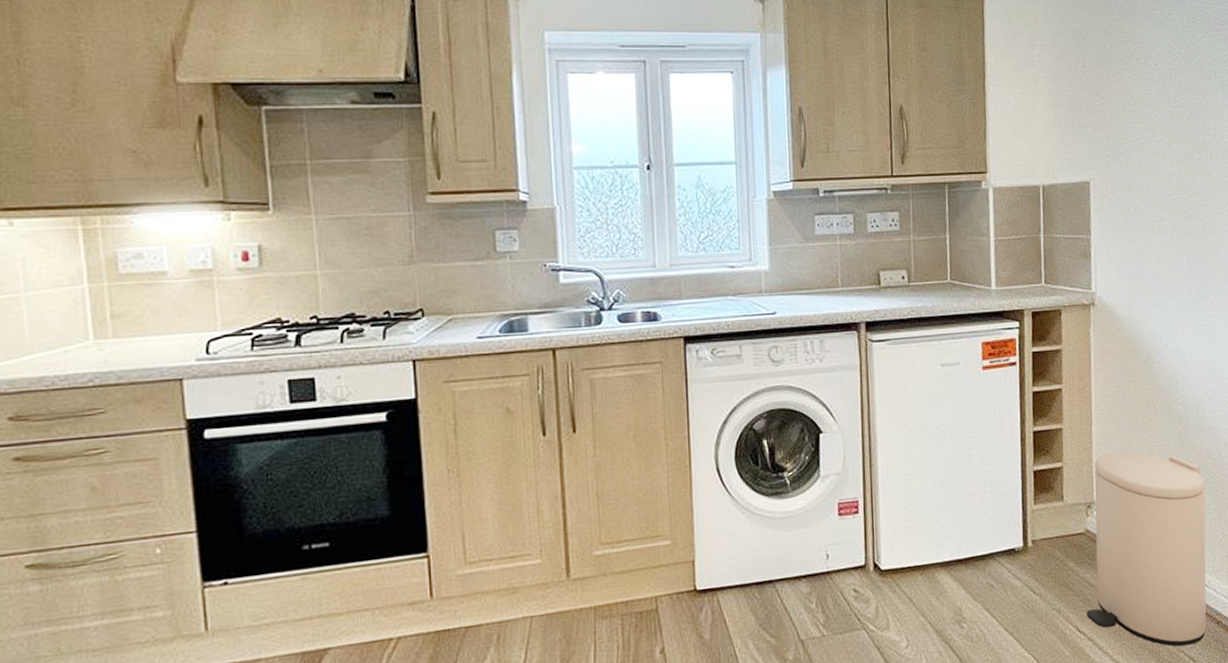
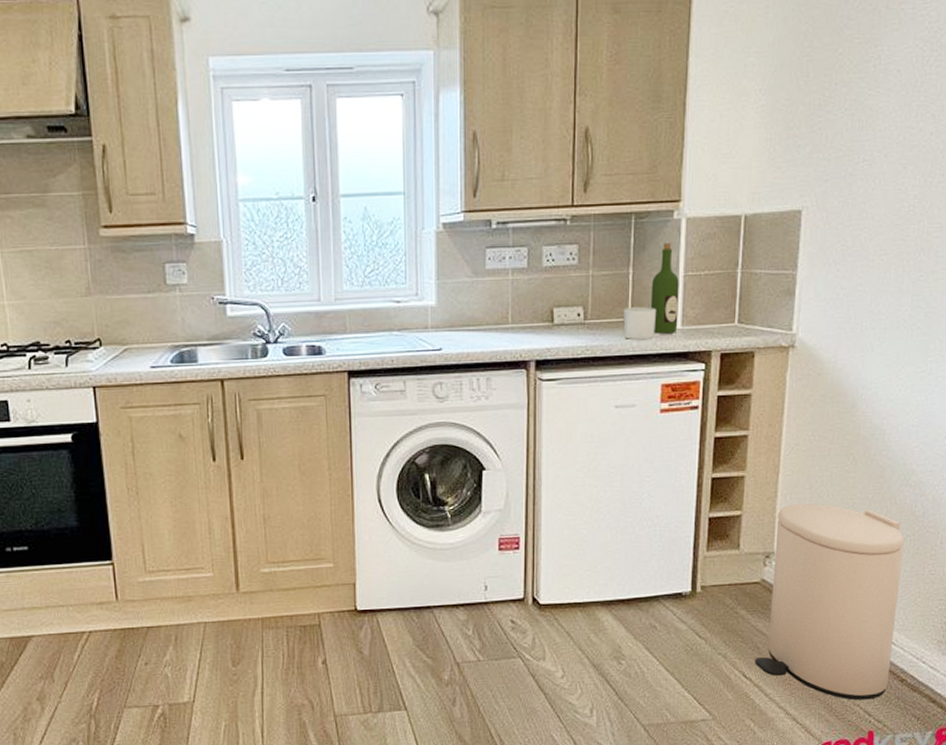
mug: none [943,269,973,301] -> present [623,307,657,341]
wine bottle: none [966,210,992,295] -> present [650,243,679,334]

